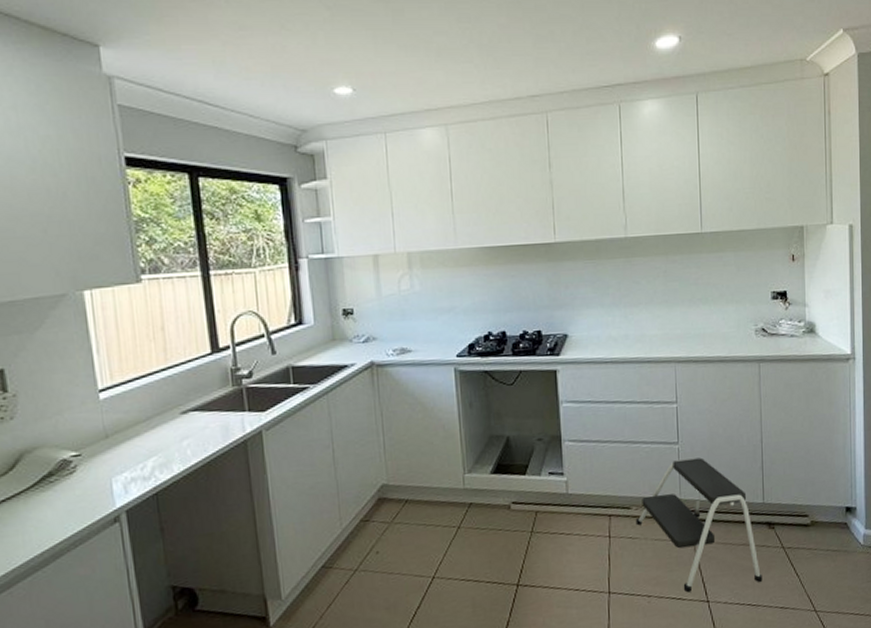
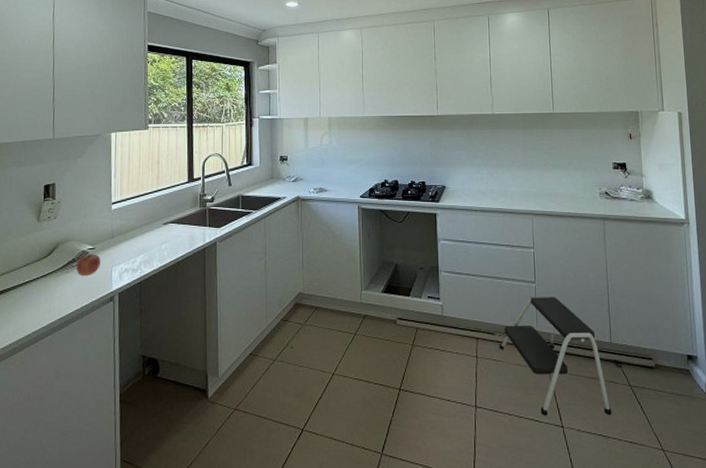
fruit: none [55,461,94,495] -> present [76,253,102,277]

